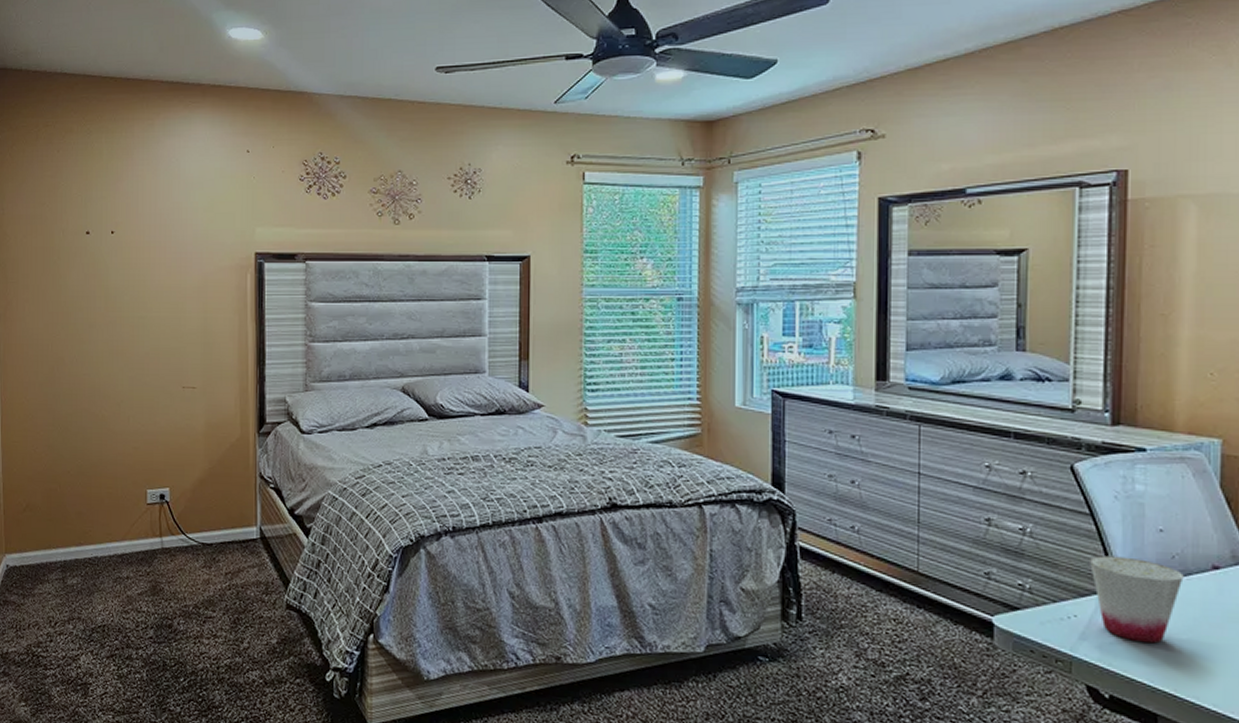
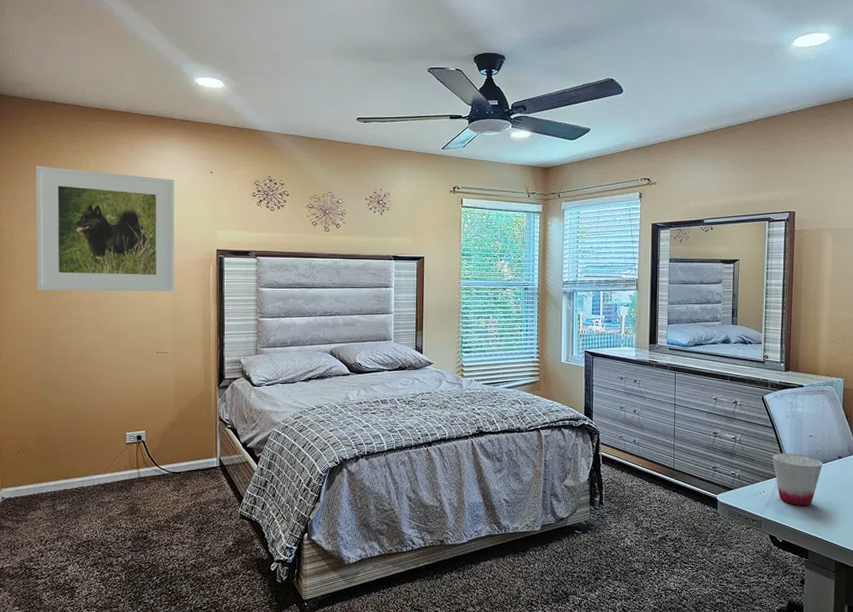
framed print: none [42,153,204,309] -> present [35,165,175,292]

